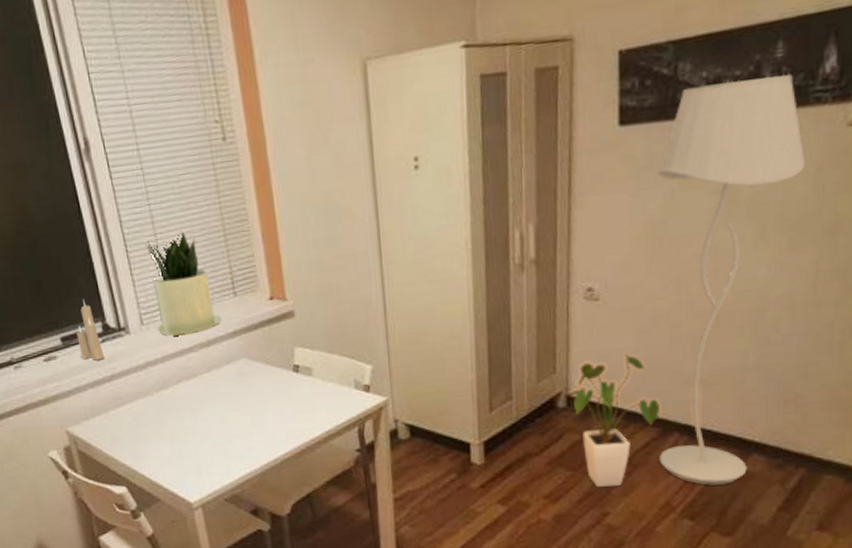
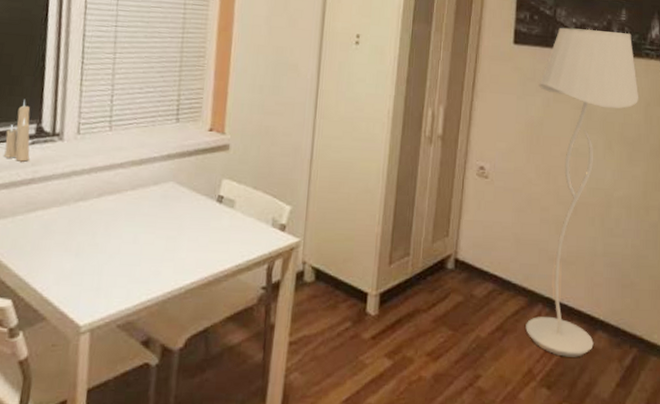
planter: present [145,232,221,336] -> none [92,56,159,151]
house plant: present [565,354,661,488] -> none [454,228,530,351]

